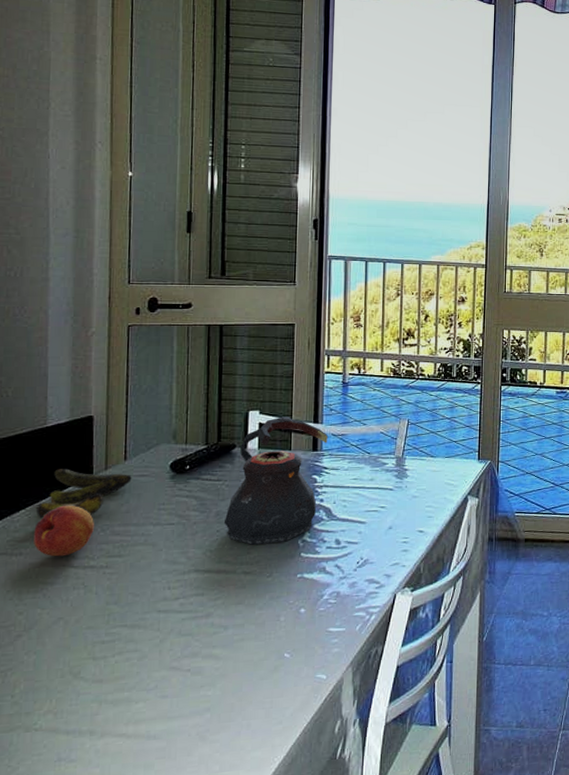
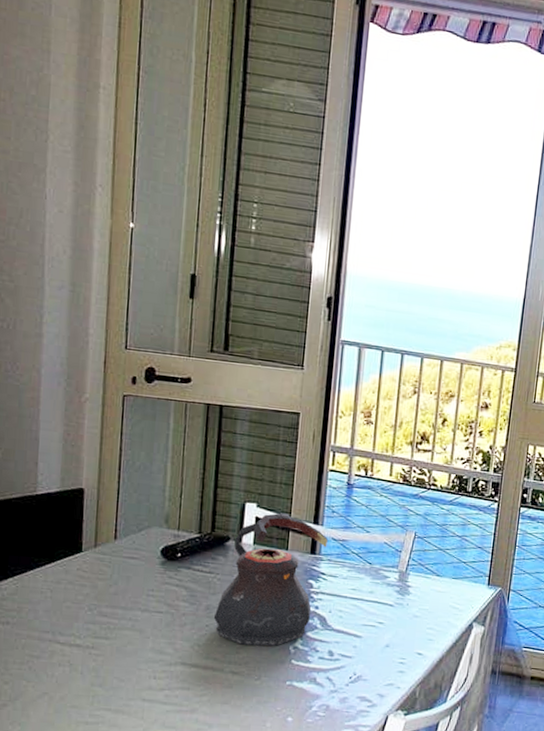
fruit: present [34,505,94,557] -> none [21,578,82,631]
banana: present [35,468,132,519] -> none [23,540,121,594]

